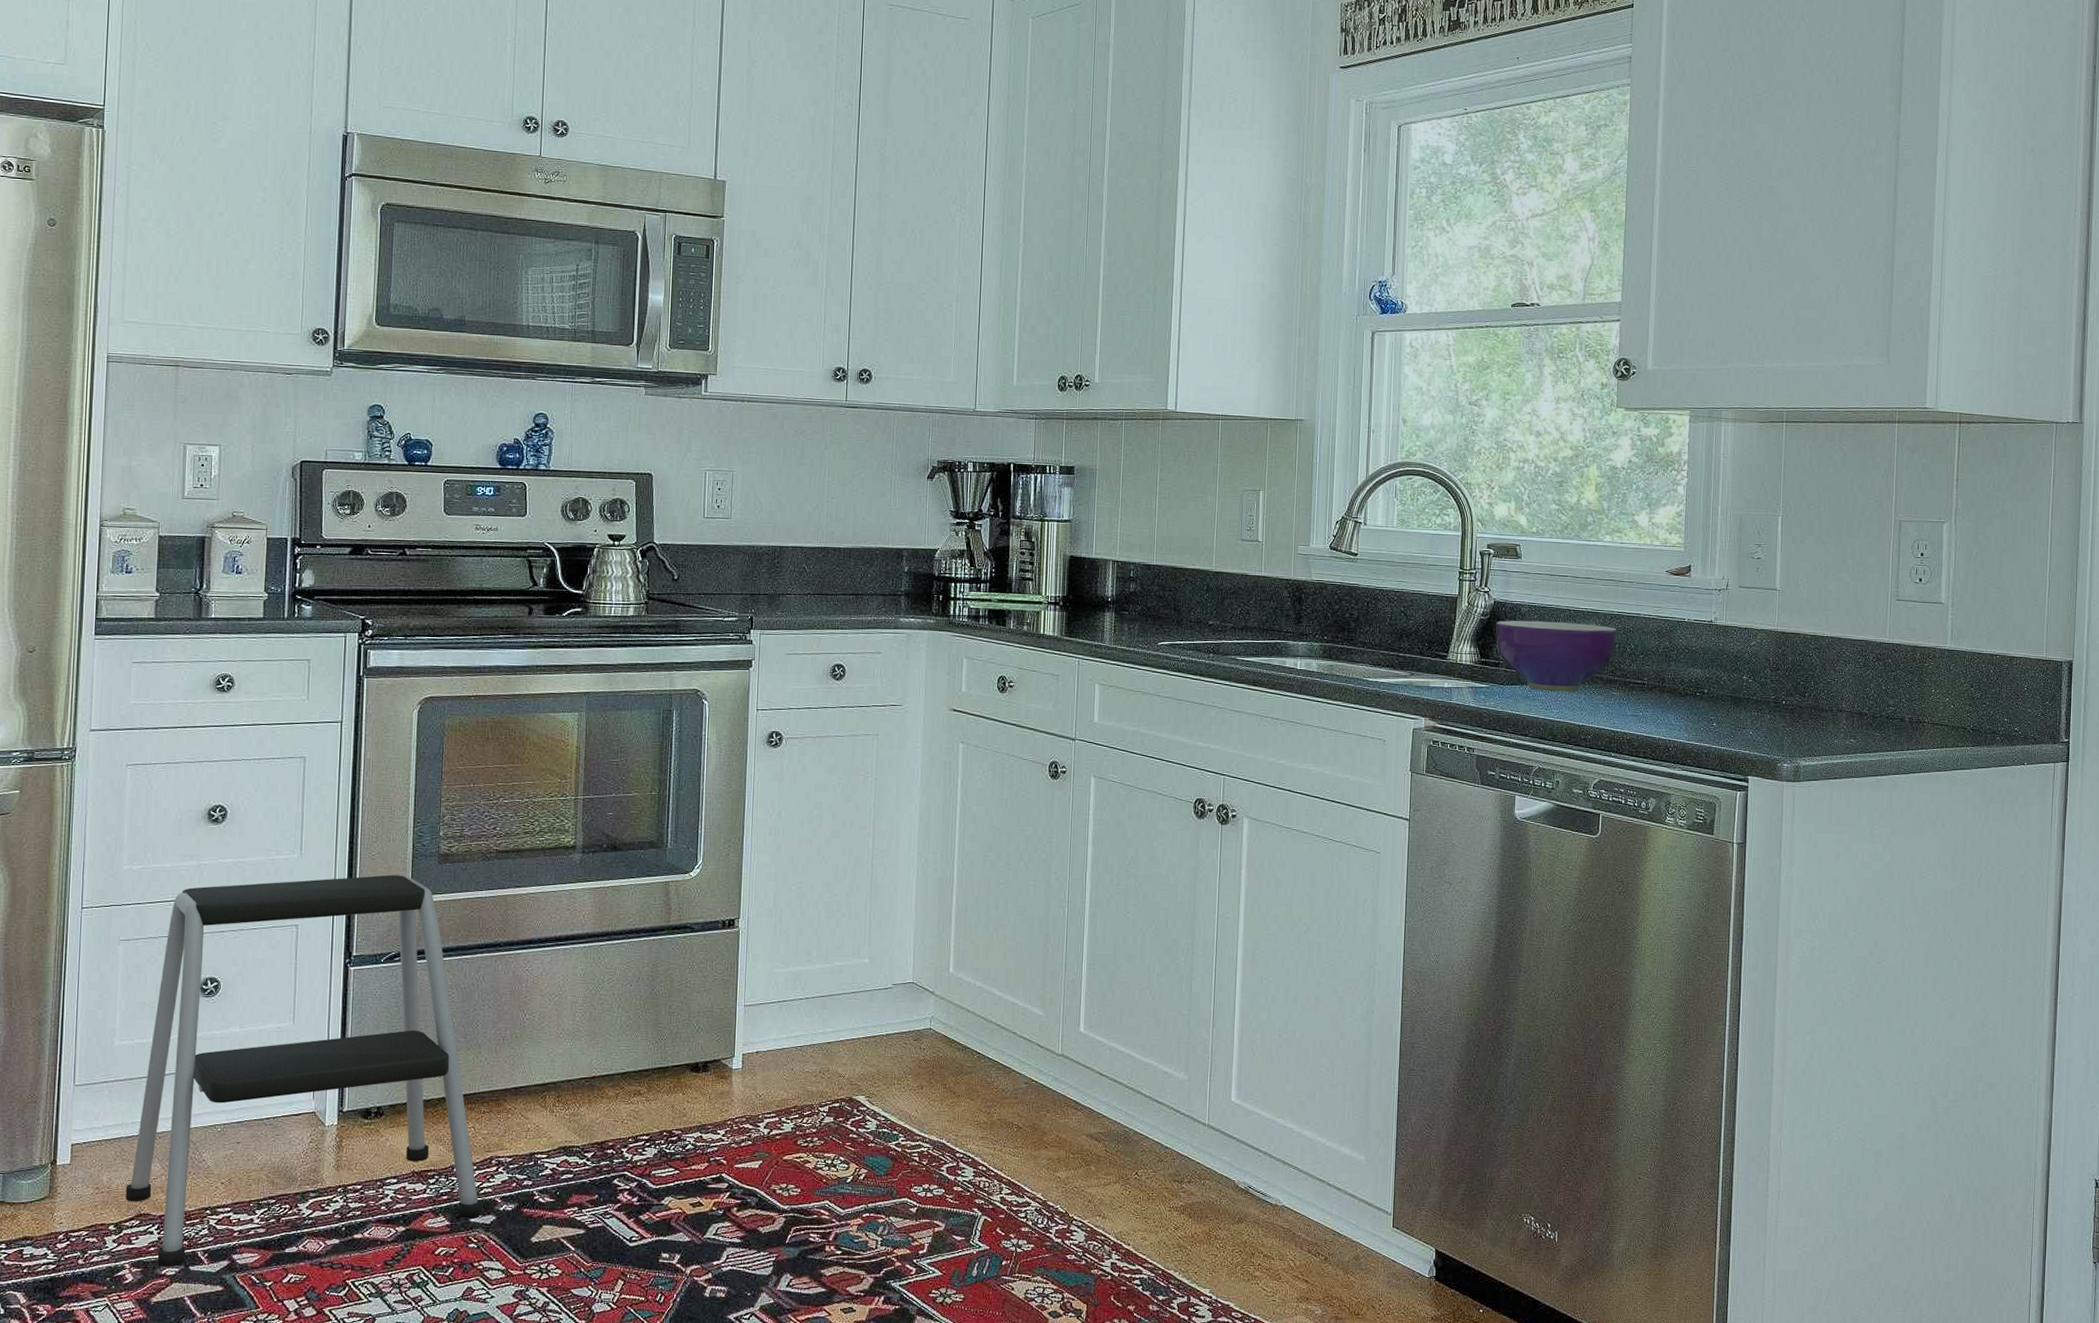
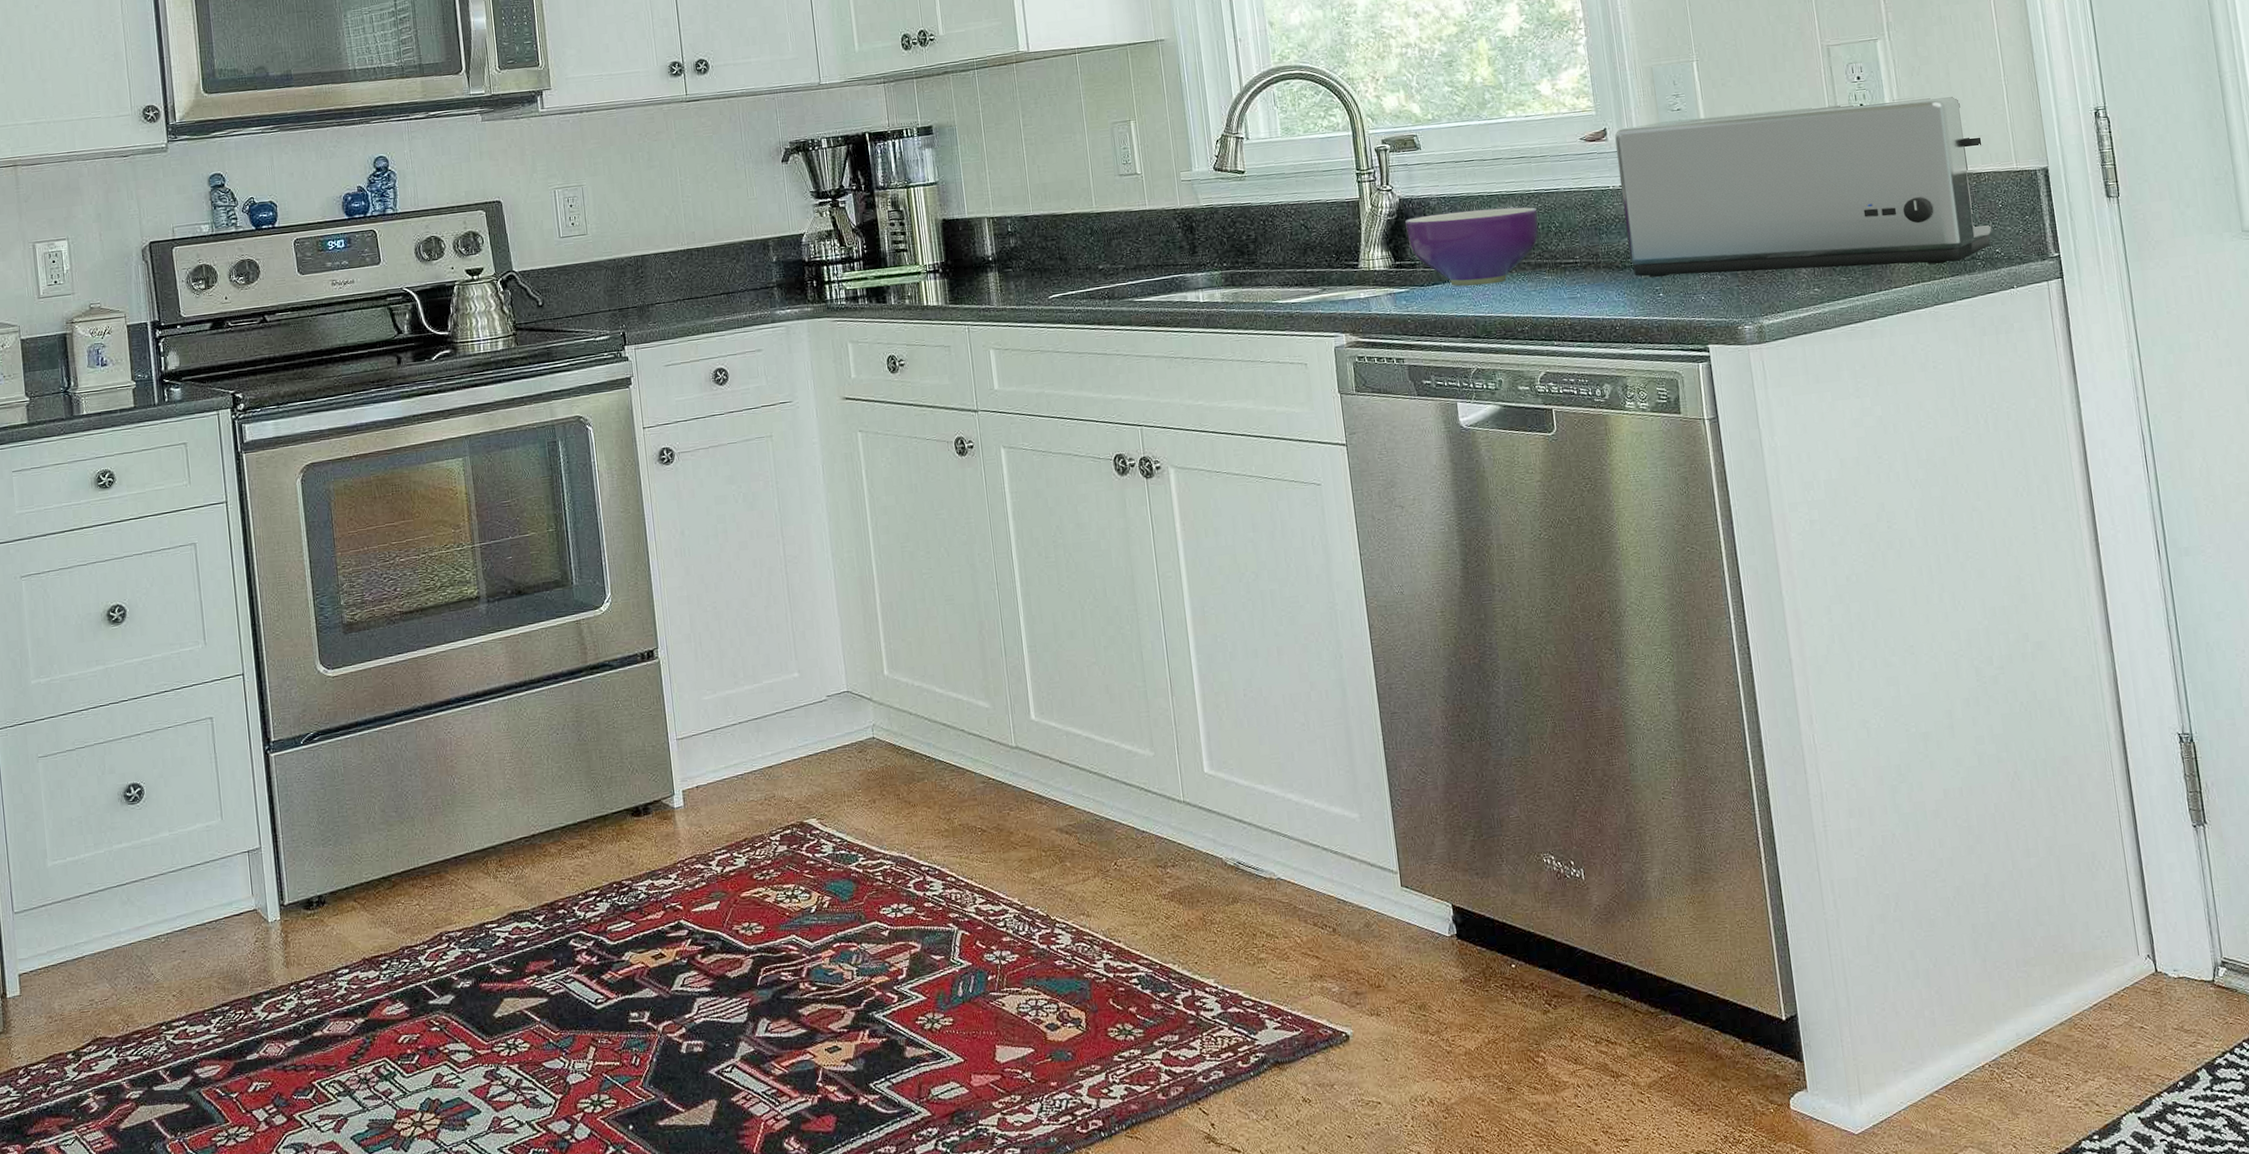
step stool: present [125,875,483,1267] -> none [78,651,441,1091]
toaster: none [1692,567,2020,734] -> present [1614,96,1992,278]

